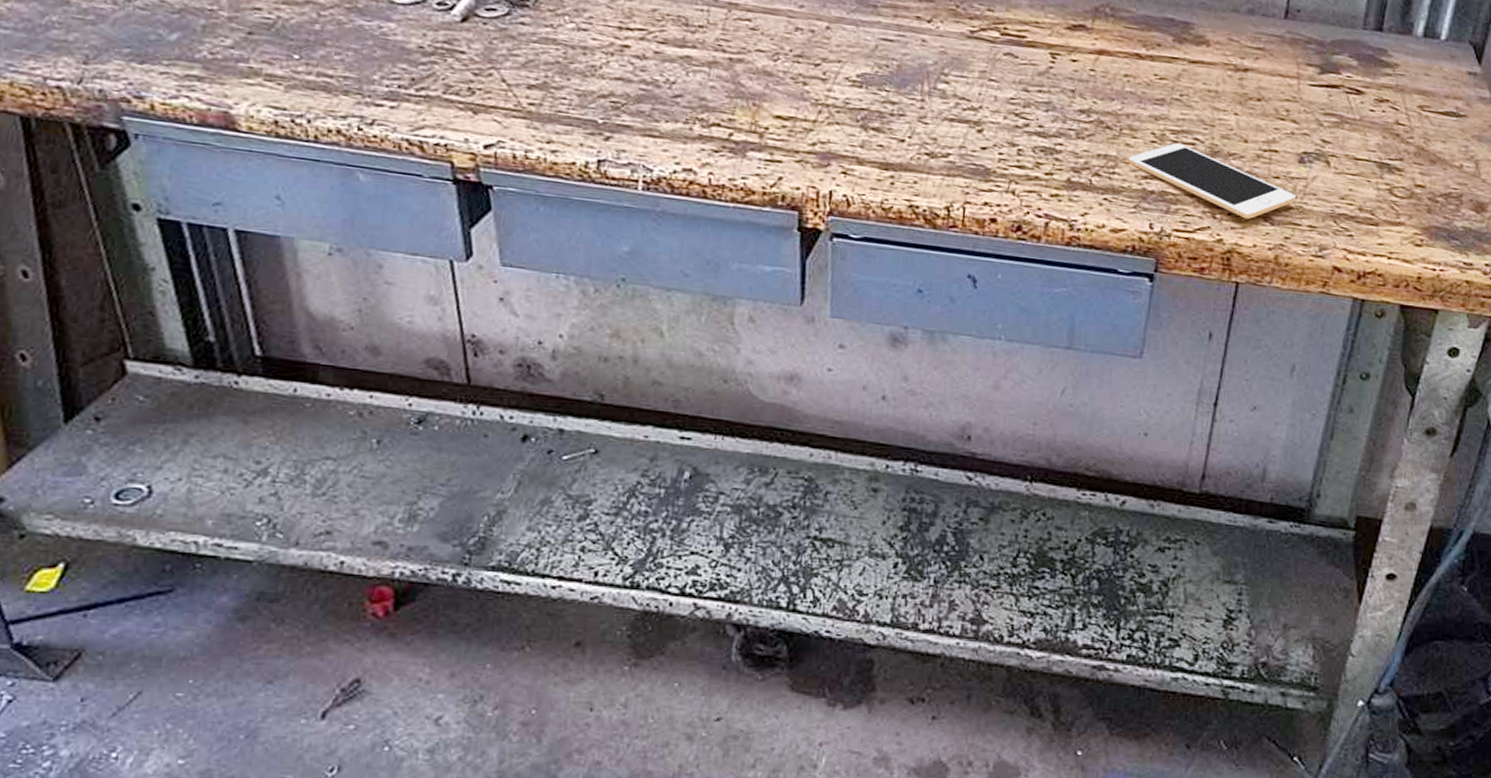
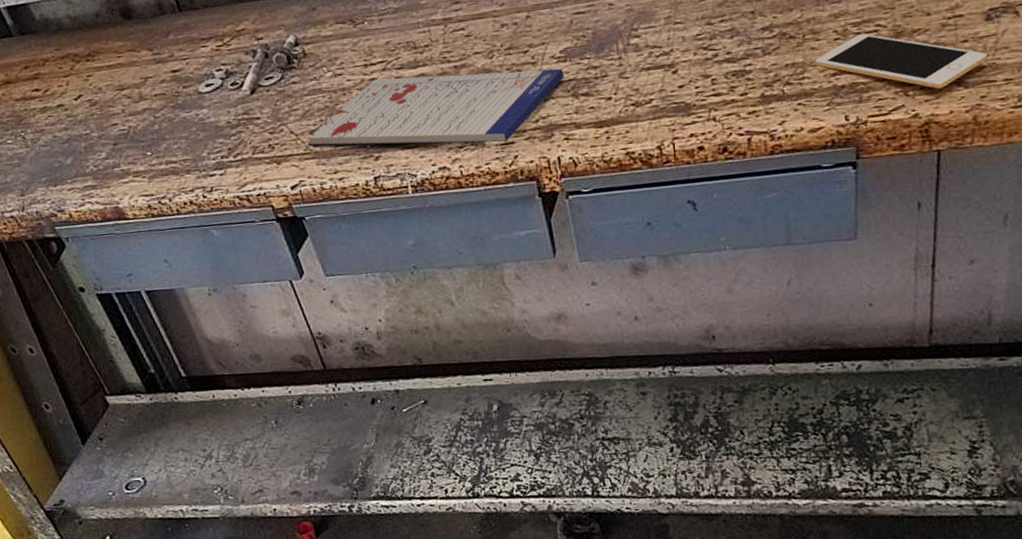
notepad: none [520,46,857,158] -> present [307,68,565,146]

